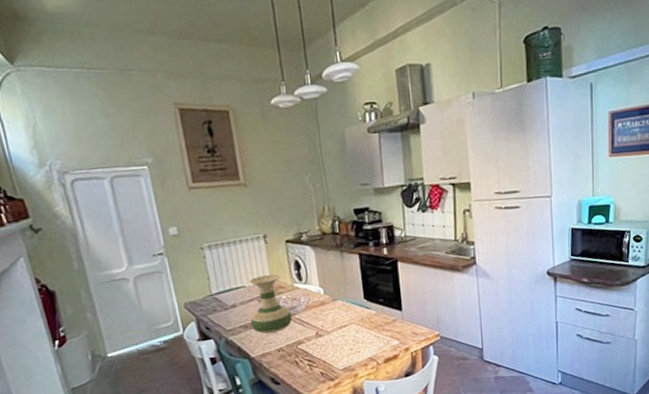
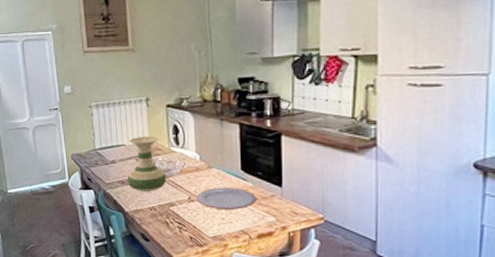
plate: none [323,317,380,341] -> present [196,187,256,211]

